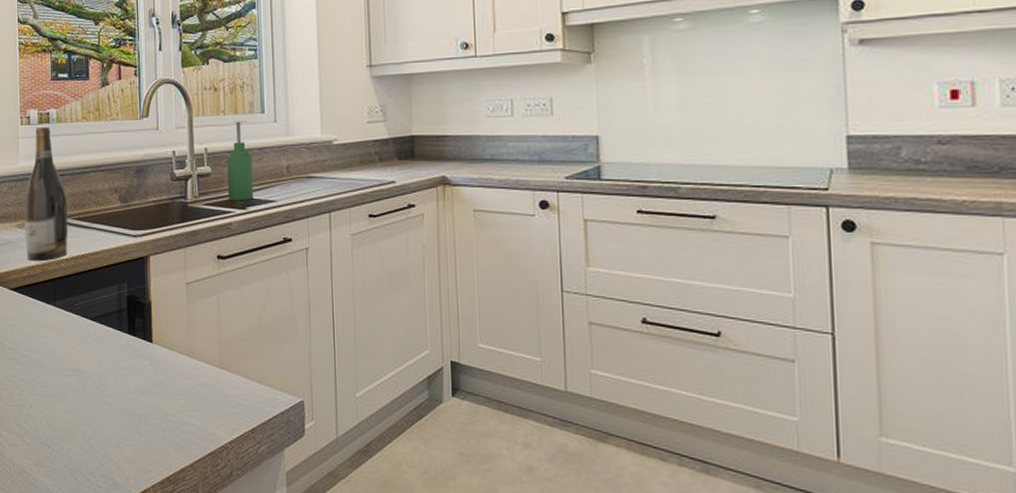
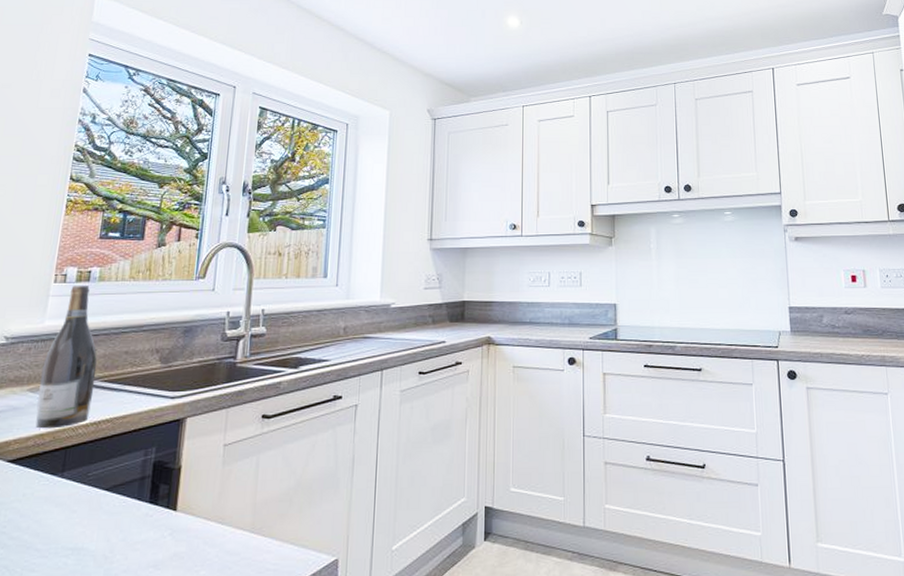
soap dispenser: present [227,121,254,201] -> none [281,284,310,361]

